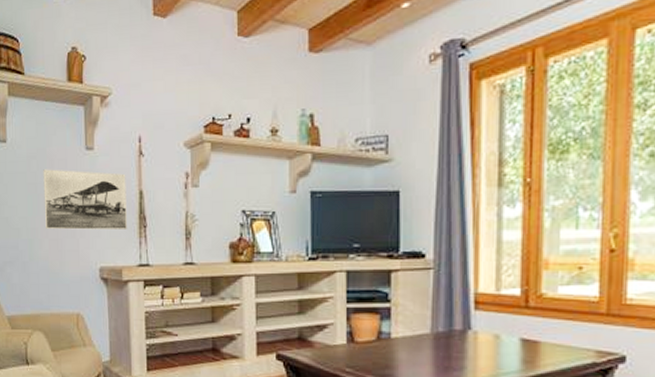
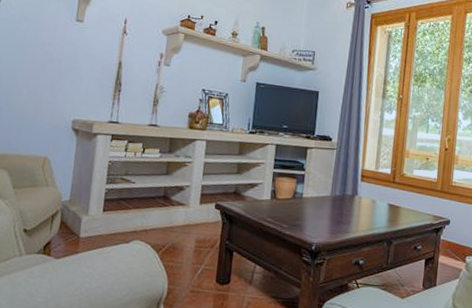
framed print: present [43,169,127,230] -> none [26,30,109,91]

